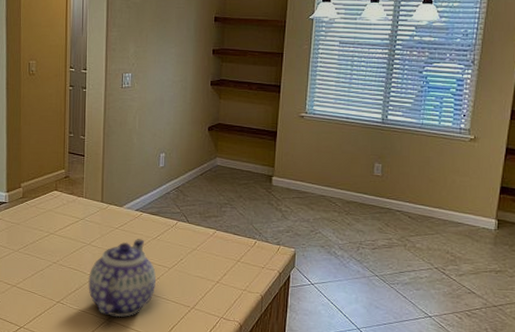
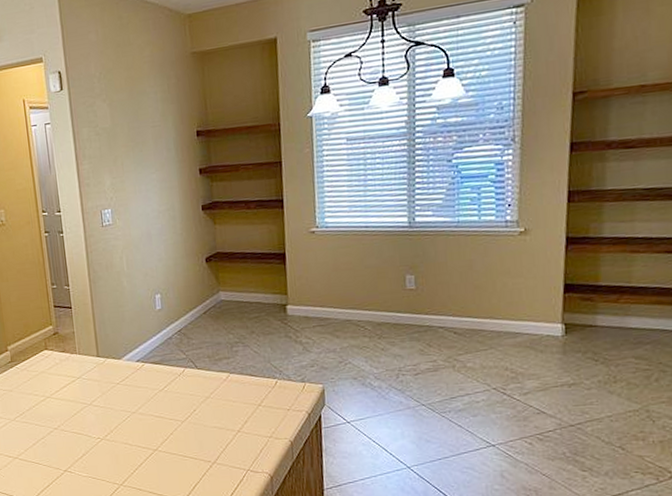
teapot: present [88,239,156,318] -> none [94,392,170,481]

